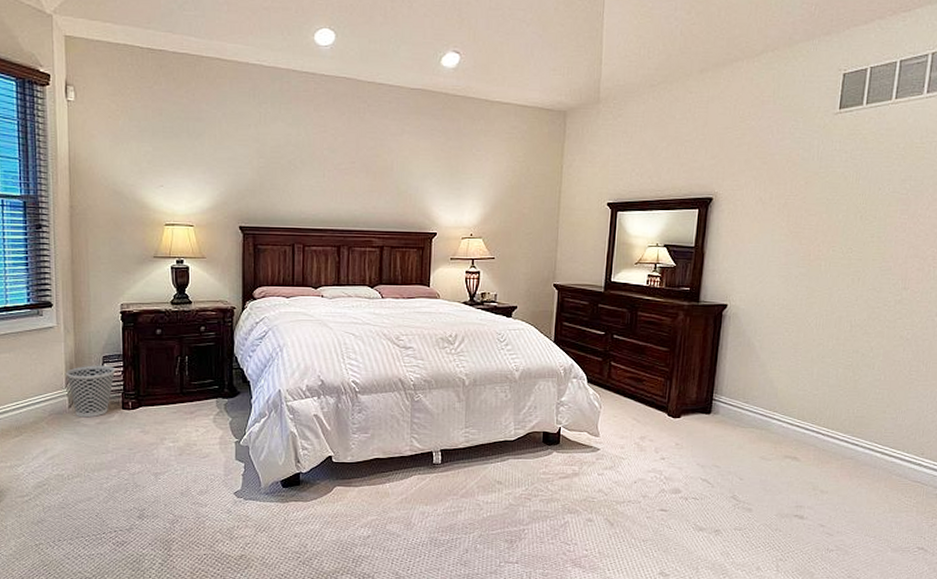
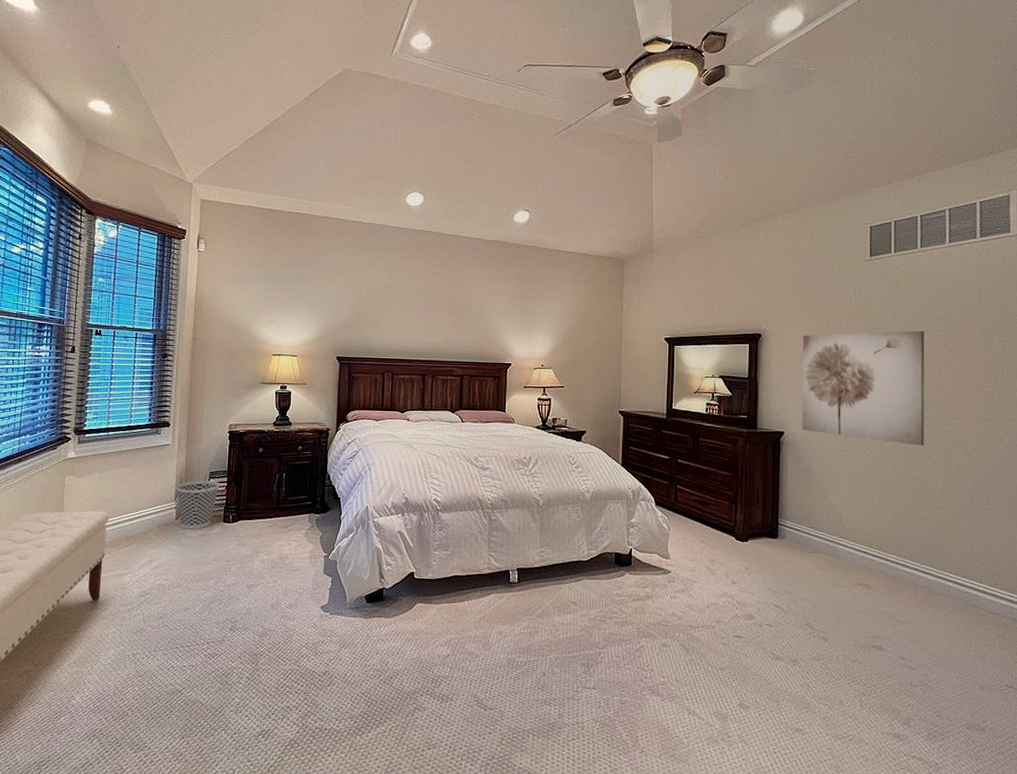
wall art: none [746,193,887,318] -> present [802,330,925,446]

